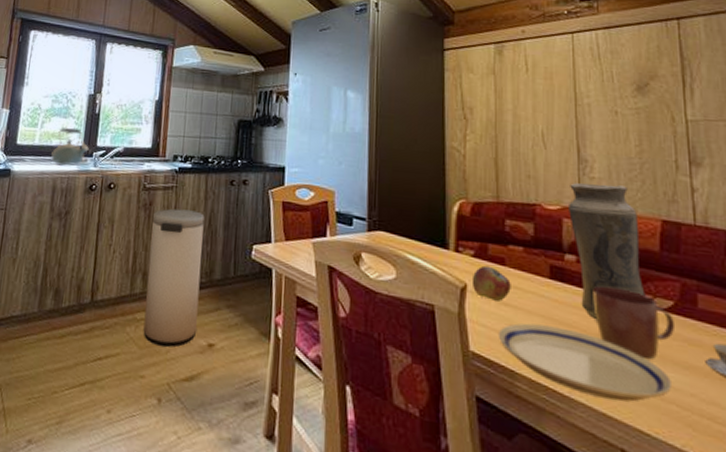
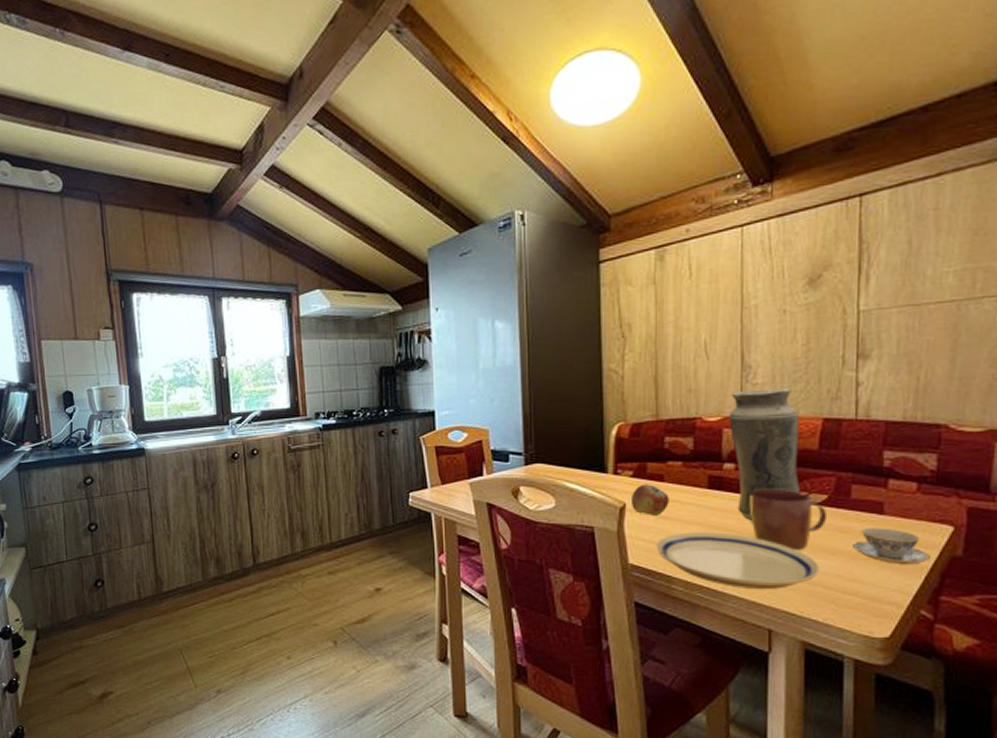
kettle: present [51,128,89,166] -> none [184,396,224,436]
pedal bin: present [143,208,205,347] -> none [302,466,363,596]

